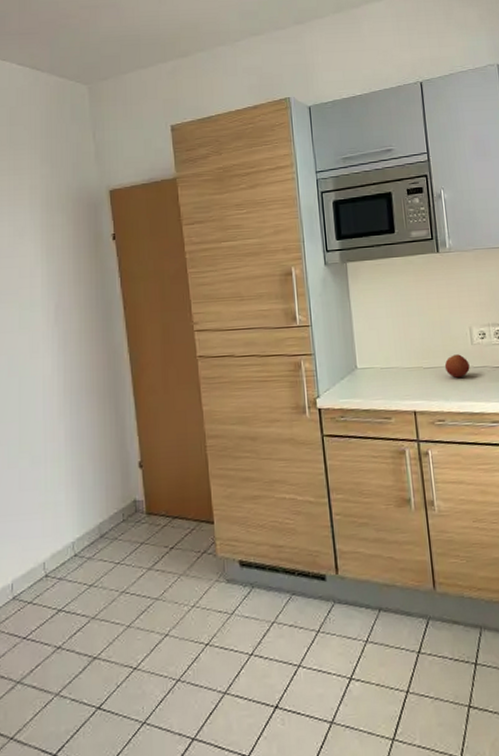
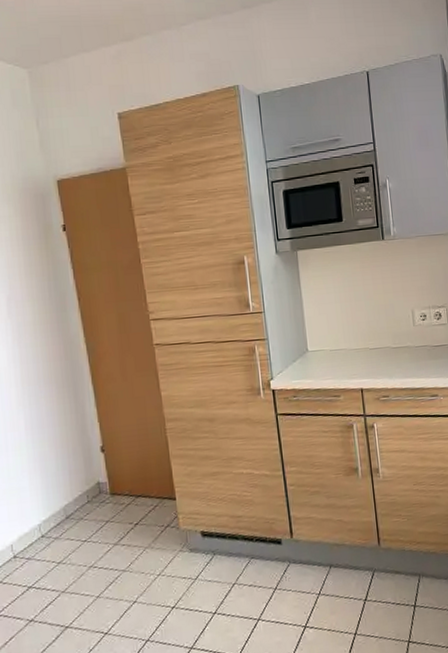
fruit: present [444,354,470,378] -> none [389,335,412,357]

